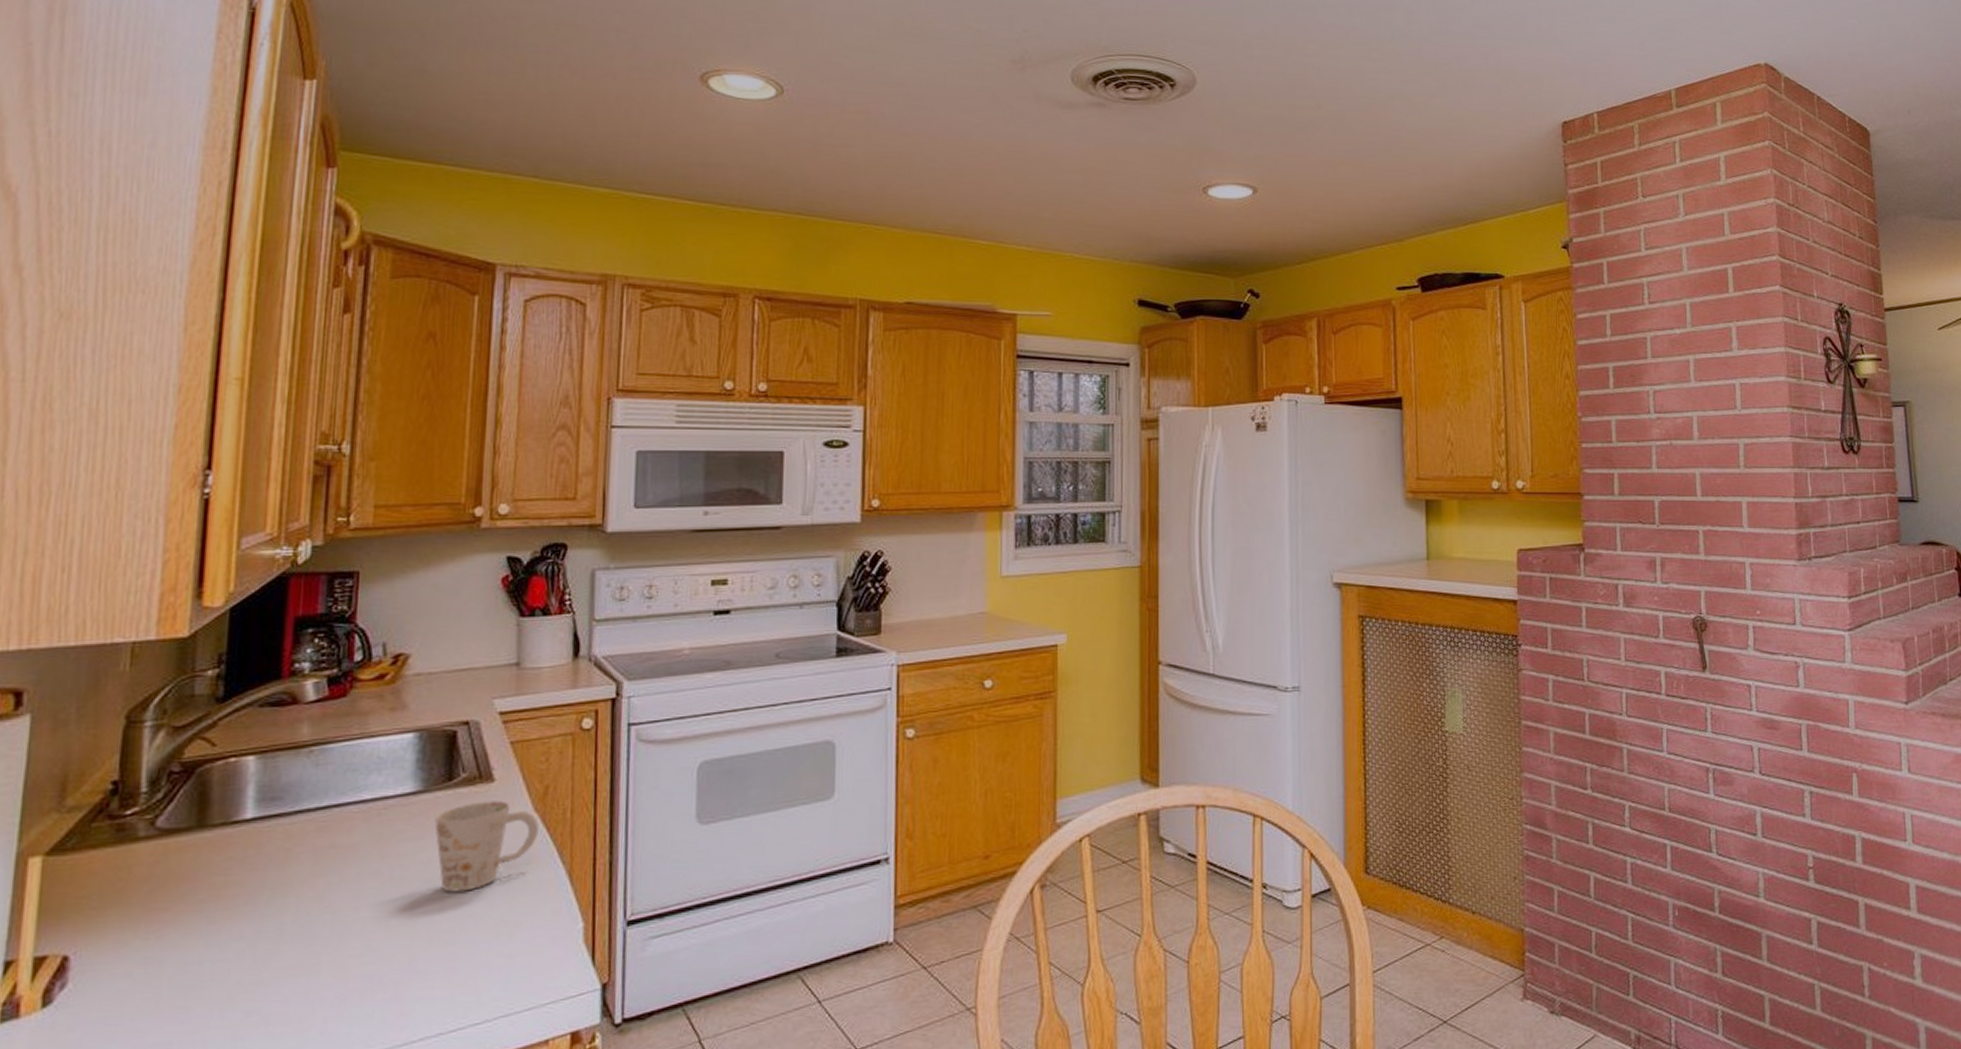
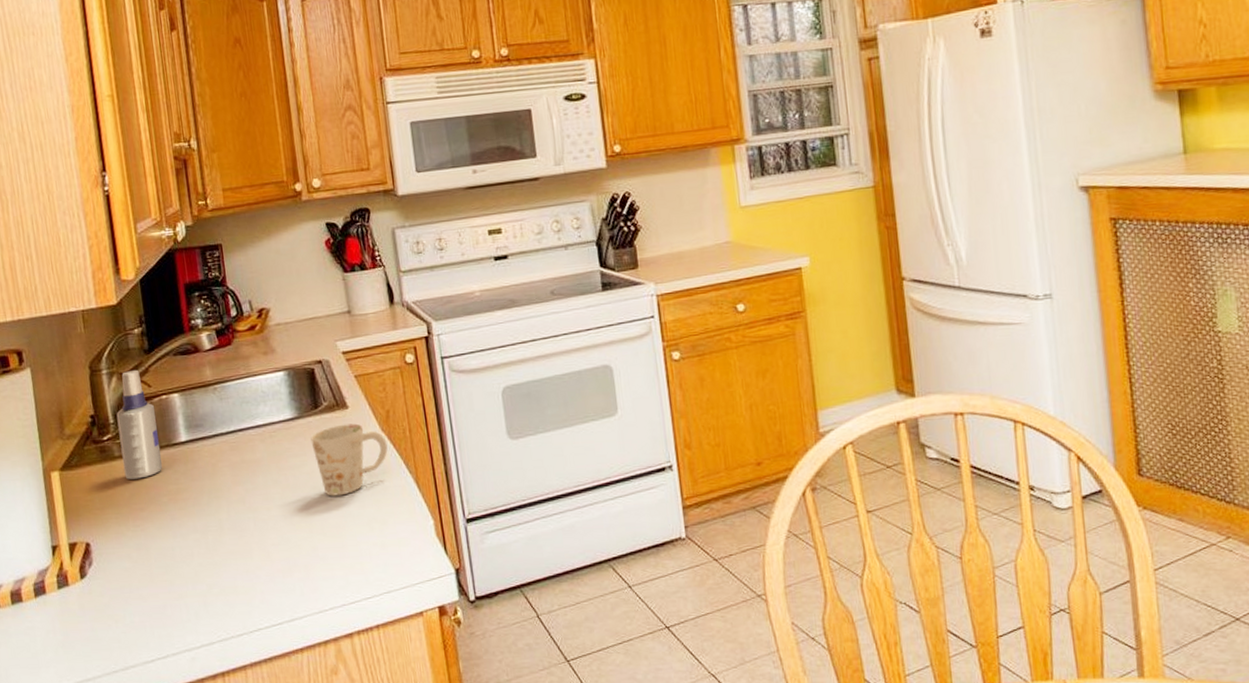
spray bottle: none [147,722,216,869] -> present [116,369,163,480]

